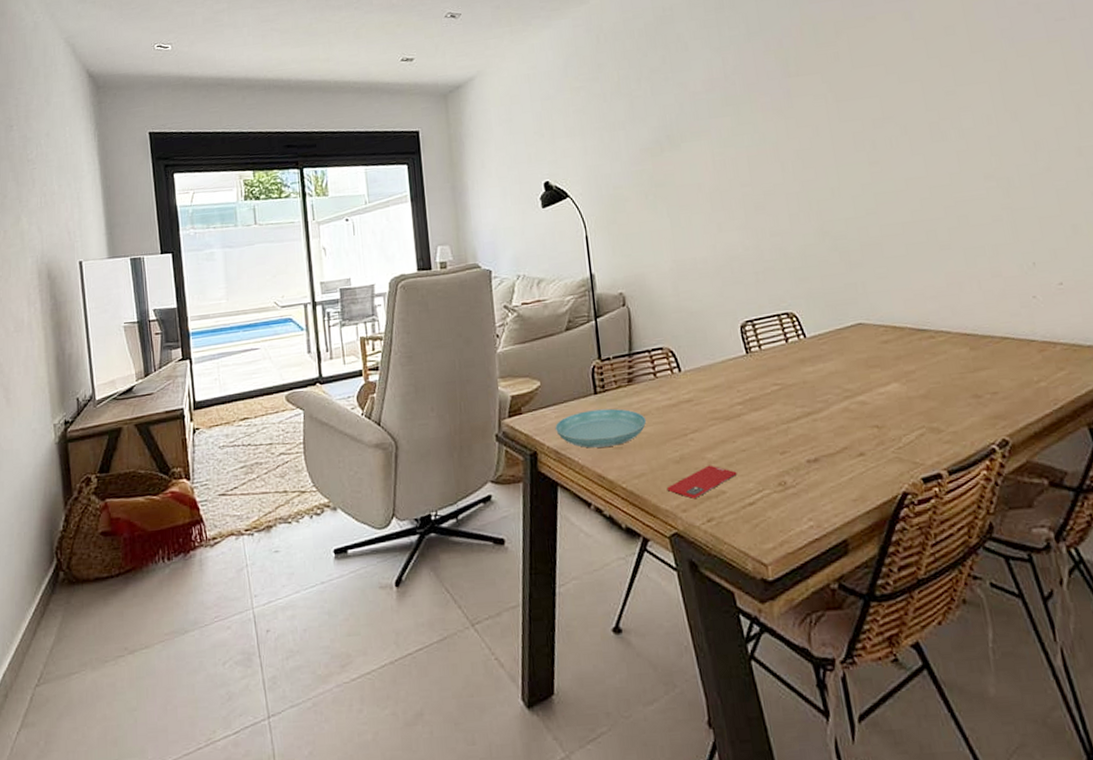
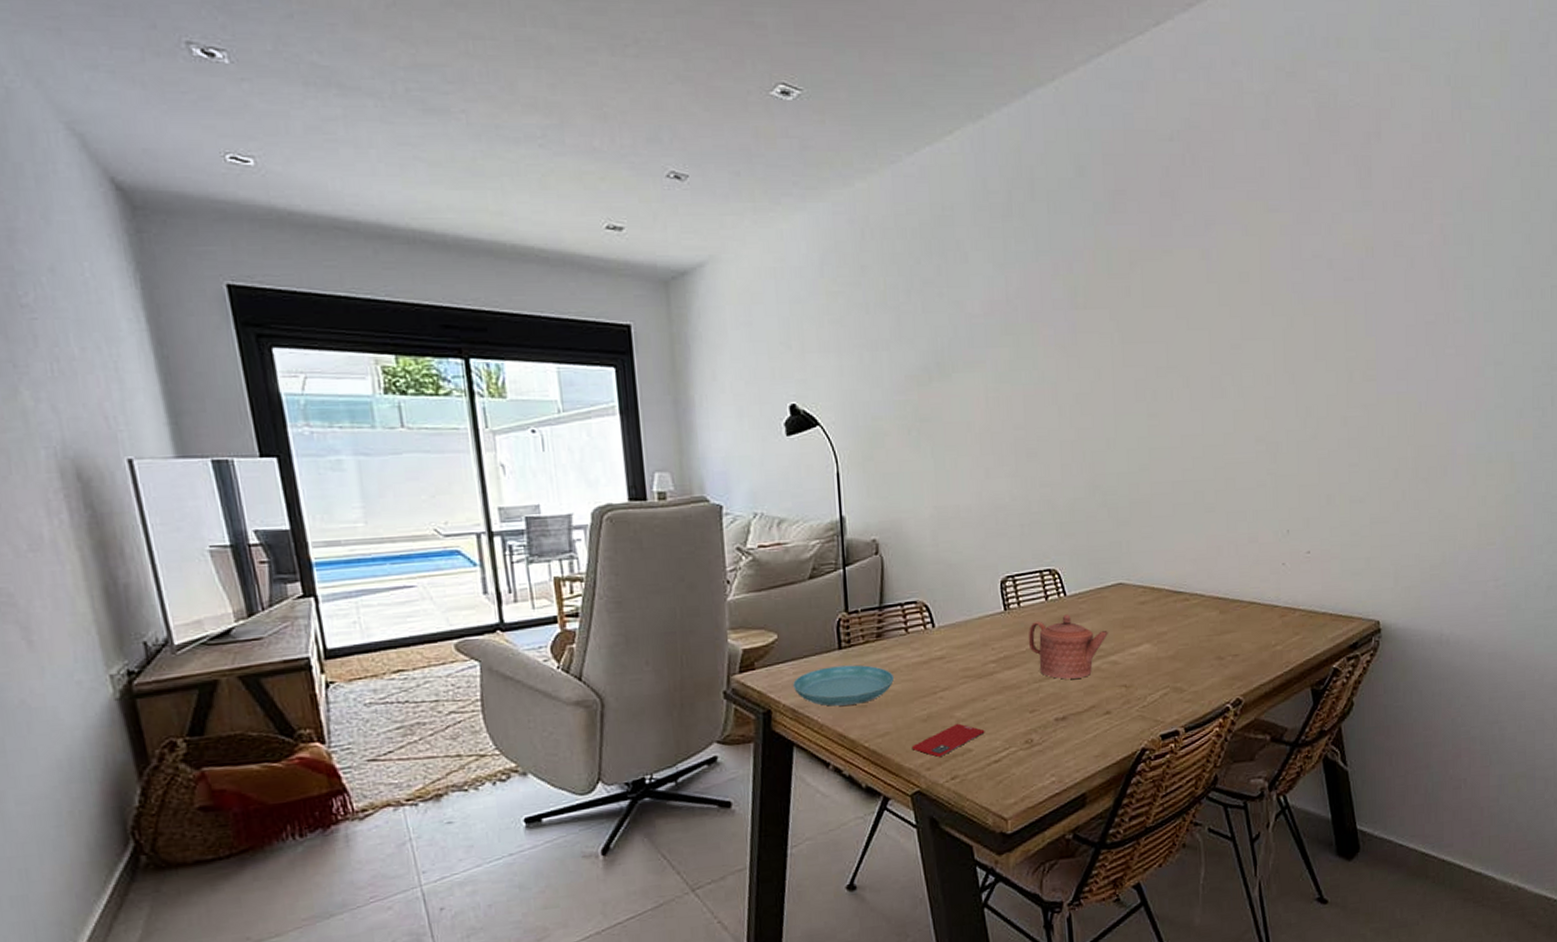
teapot: none [772,355,854,420] -> present [1028,614,1109,679]

